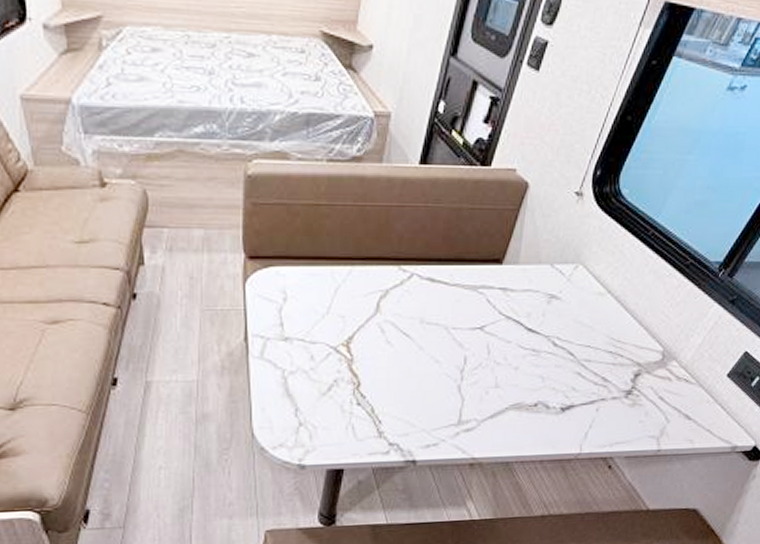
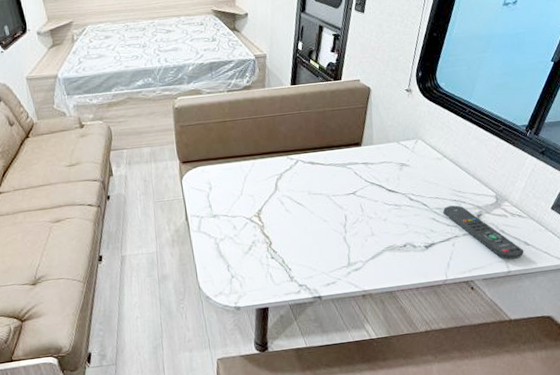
remote control: none [591,359,683,435] -> present [442,205,524,260]

